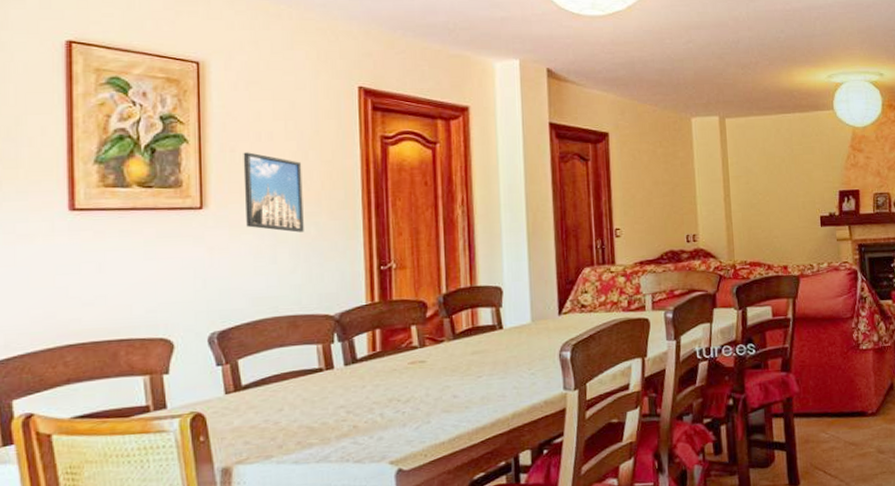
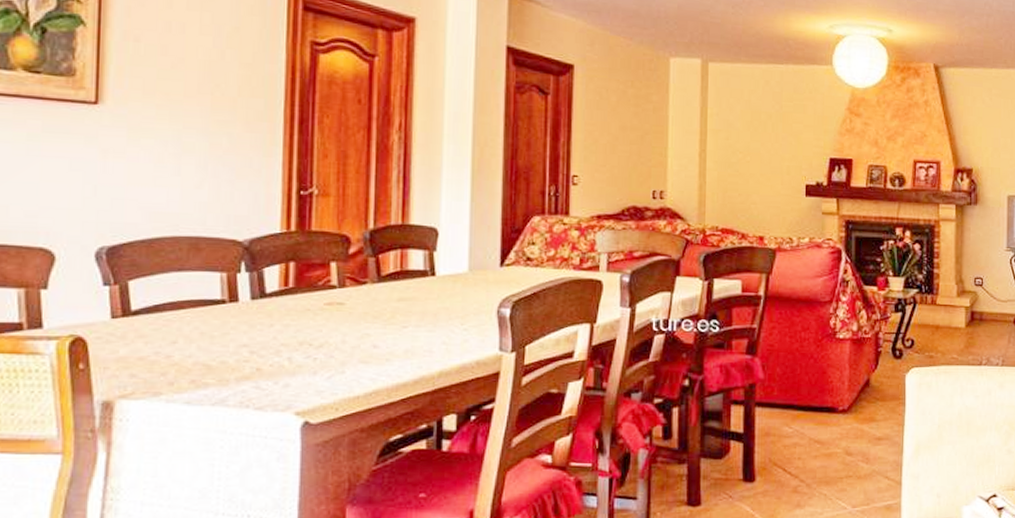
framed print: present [243,152,304,233] -> none [147,43,217,143]

